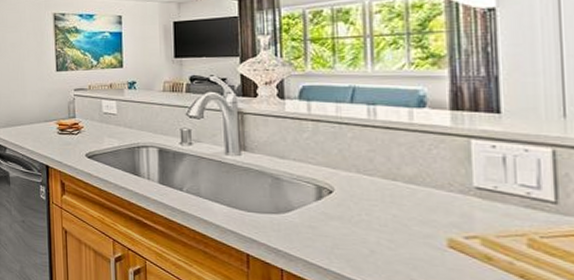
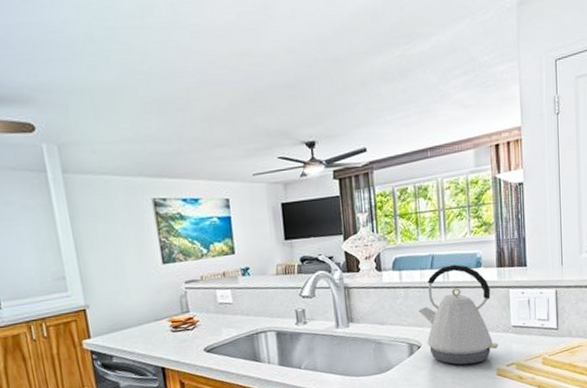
kettle: none [331,100,452,226] -> present [418,264,499,365]

